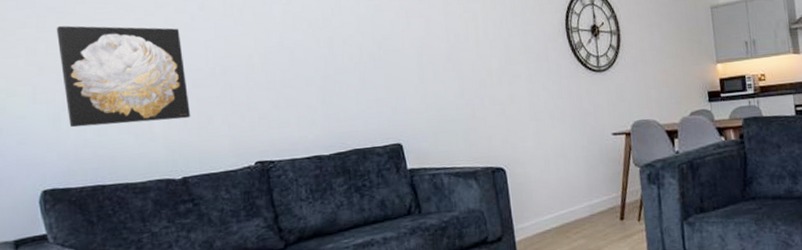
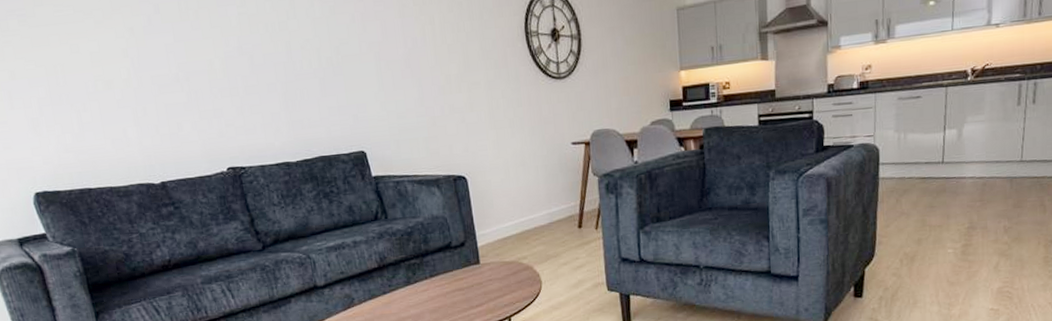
wall art: present [56,25,191,128] -> none [19,29,162,133]

